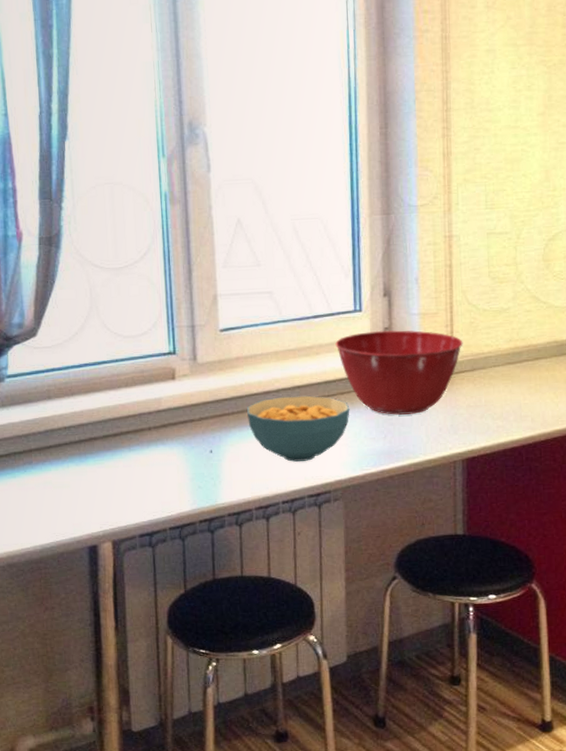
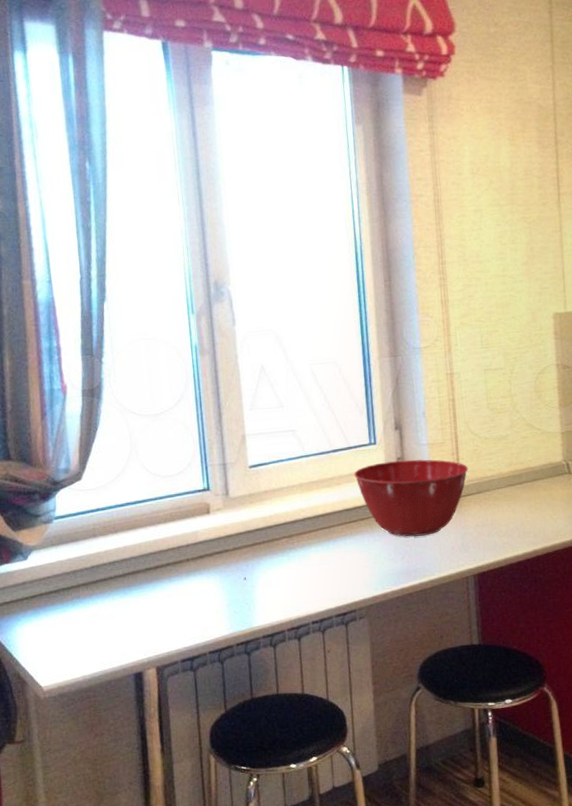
cereal bowl: present [247,395,350,462] -> none [276,522,370,585]

